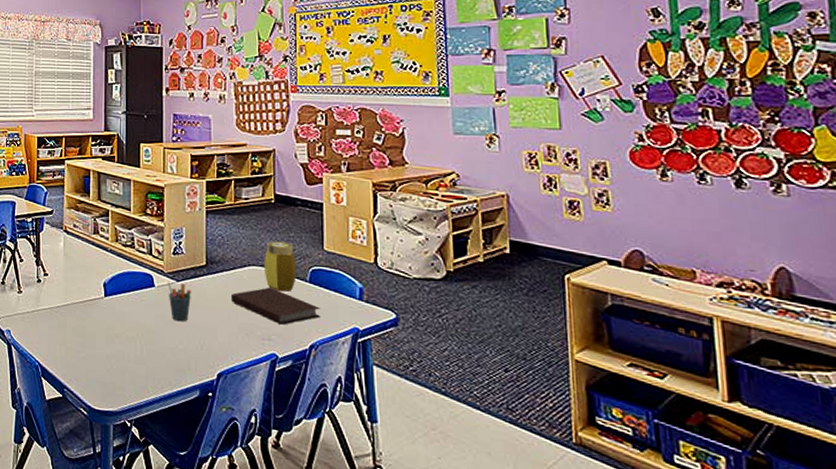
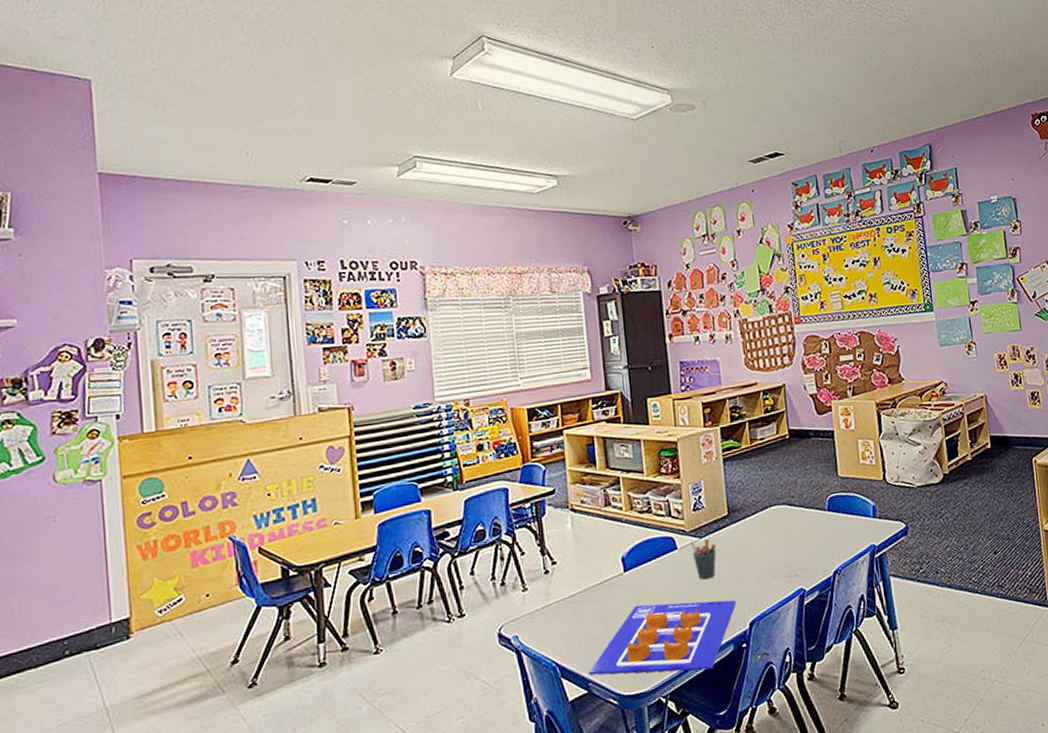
poster: none [65,329,206,409] -> present [589,600,736,675]
notebook: present [230,287,320,325] -> none [755,523,840,559]
jar: present [264,241,297,292] -> none [784,475,816,526]

